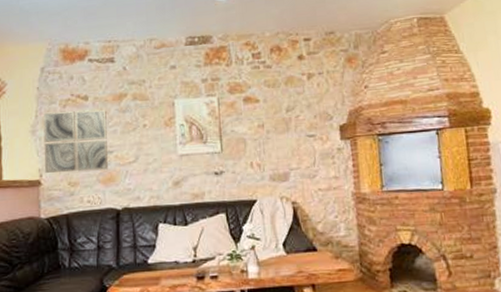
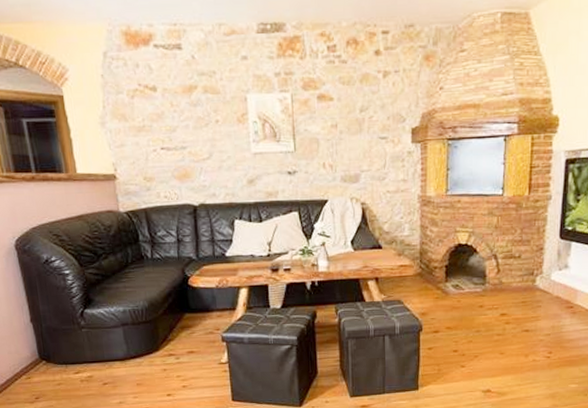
wall art: present [44,109,109,174] -> none [111,102,183,168]

